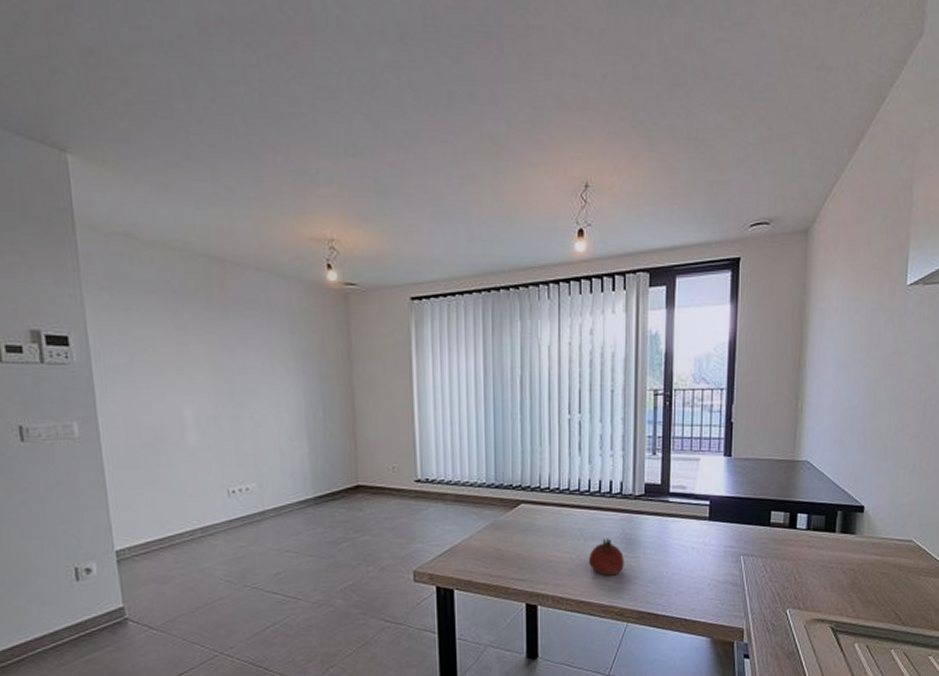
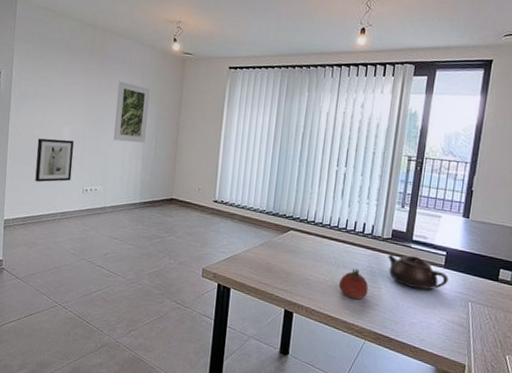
wall art: none [146,425,208,491] -> present [35,138,75,182]
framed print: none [255,333,309,417] -> present [114,81,150,143]
teapot: none [643,511,715,551] -> present [388,254,449,291]

